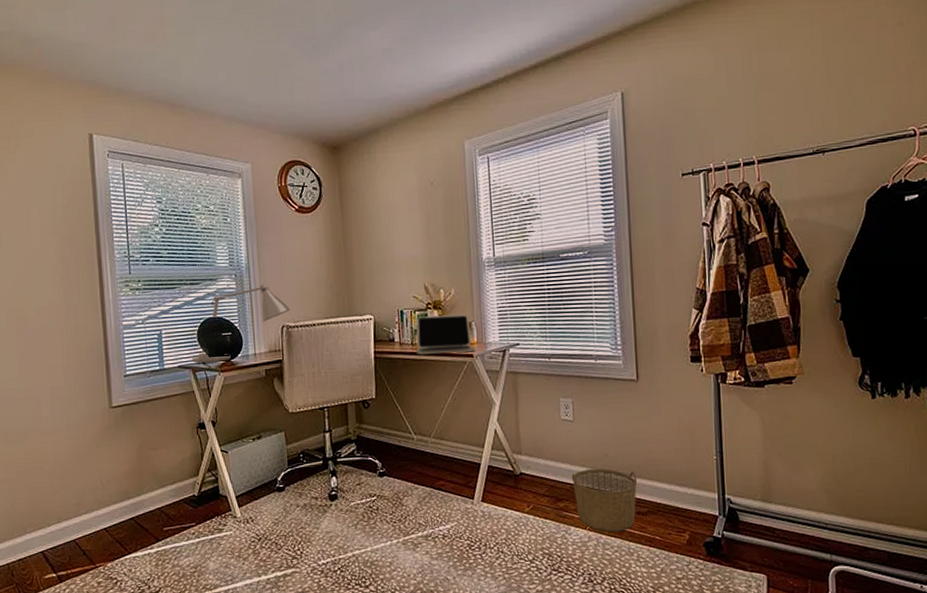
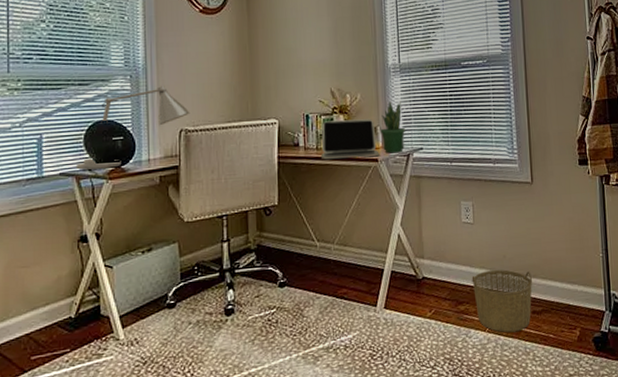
planter: none [475,295,502,349] -> present [380,101,406,154]

